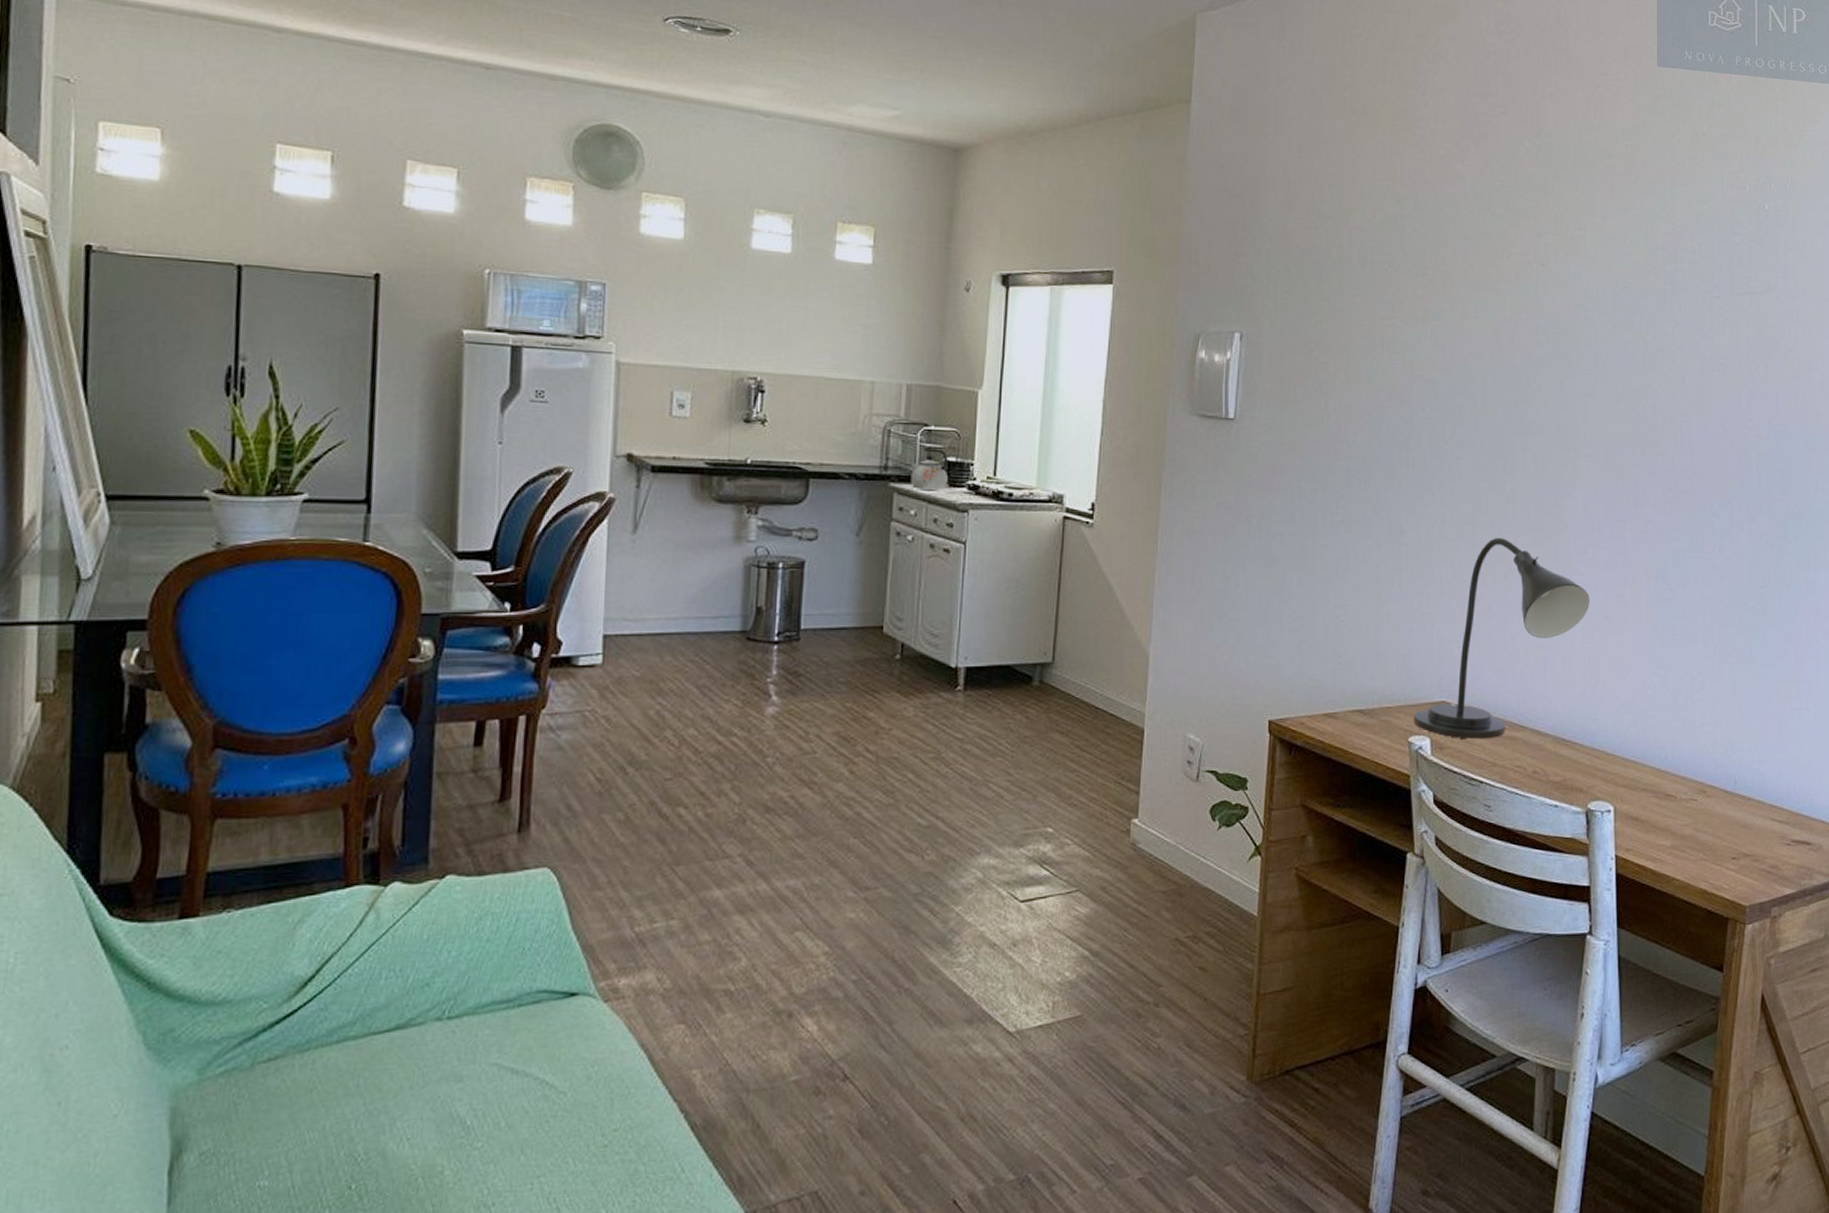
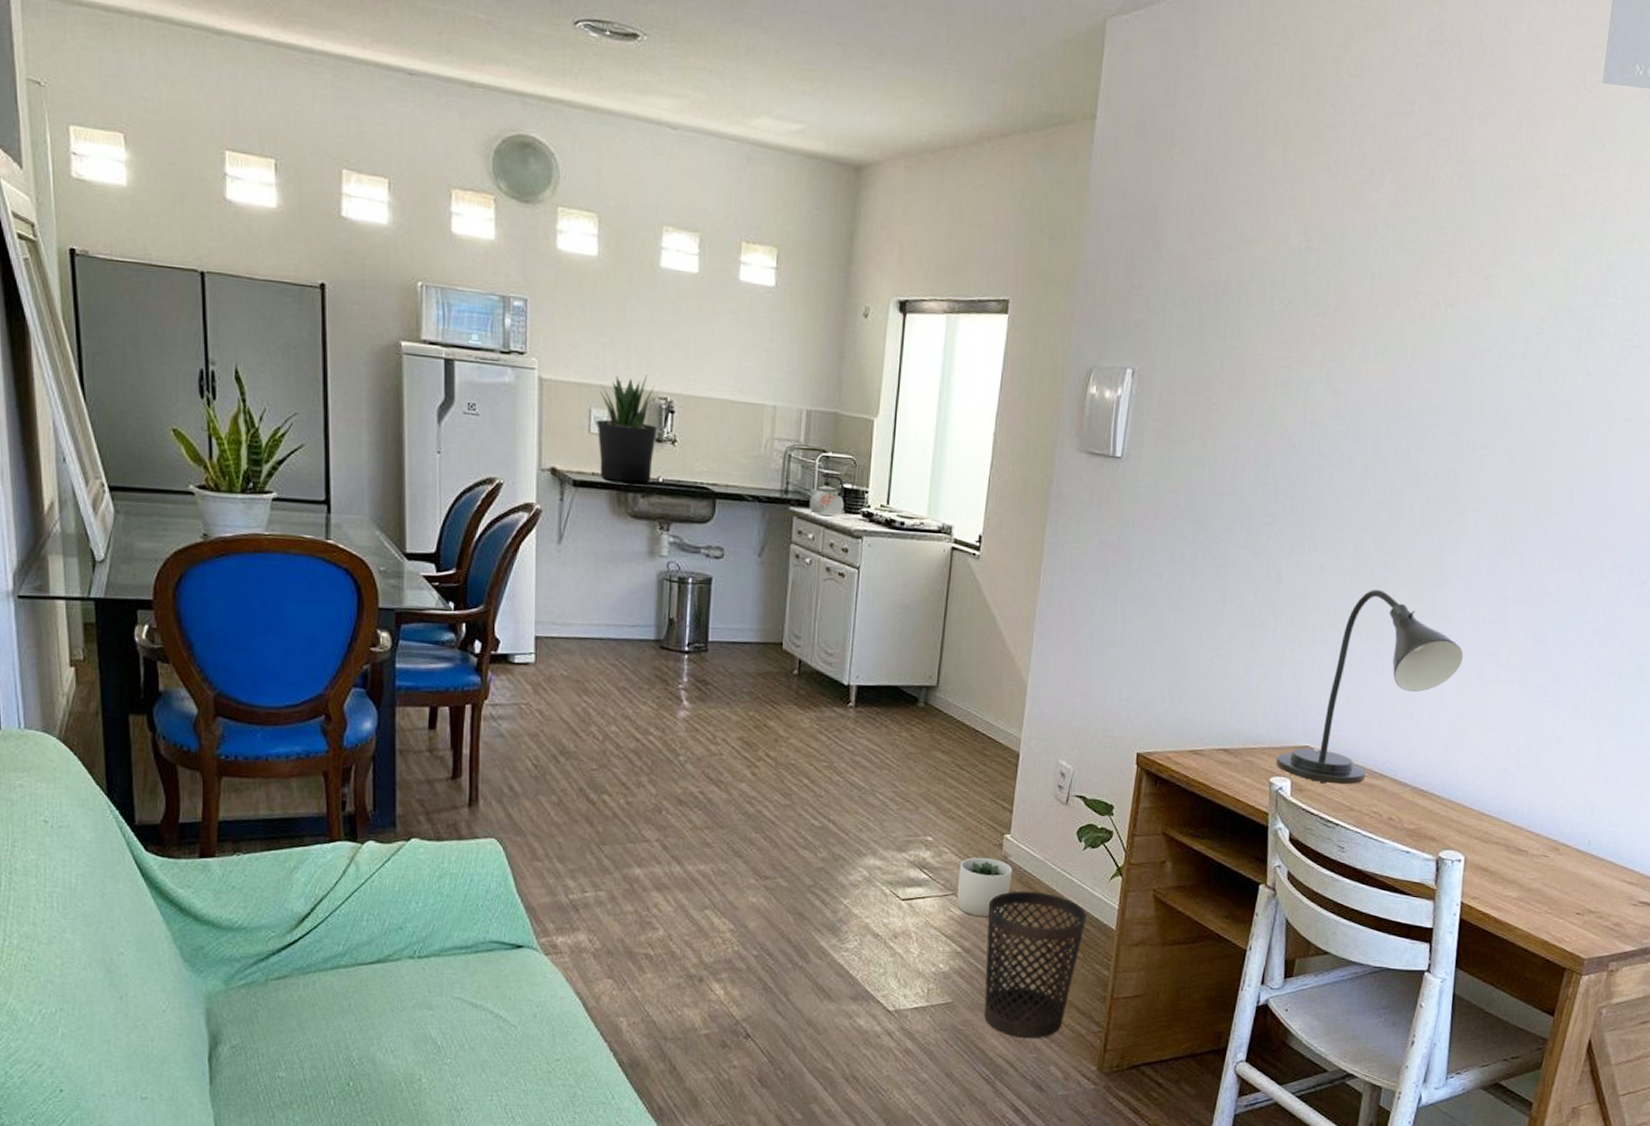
planter: none [679,355,745,467] -> present [596,374,657,485]
planter: none [1082,846,1143,915] -> present [956,857,1013,918]
trash bin: none [1117,880,1225,1050] -> present [984,890,1087,1038]

